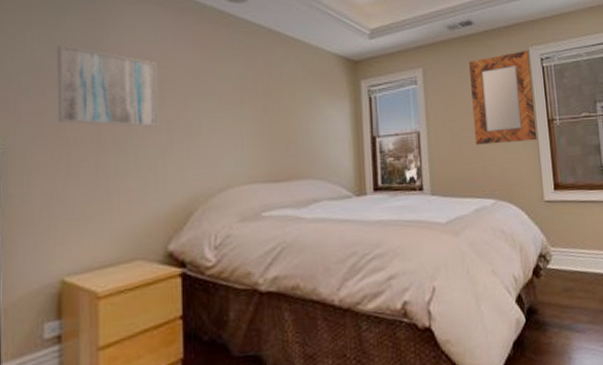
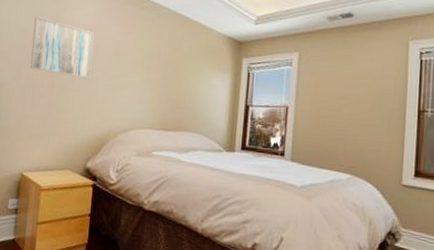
home mirror: present [469,49,537,145] -> none [339,43,409,129]

